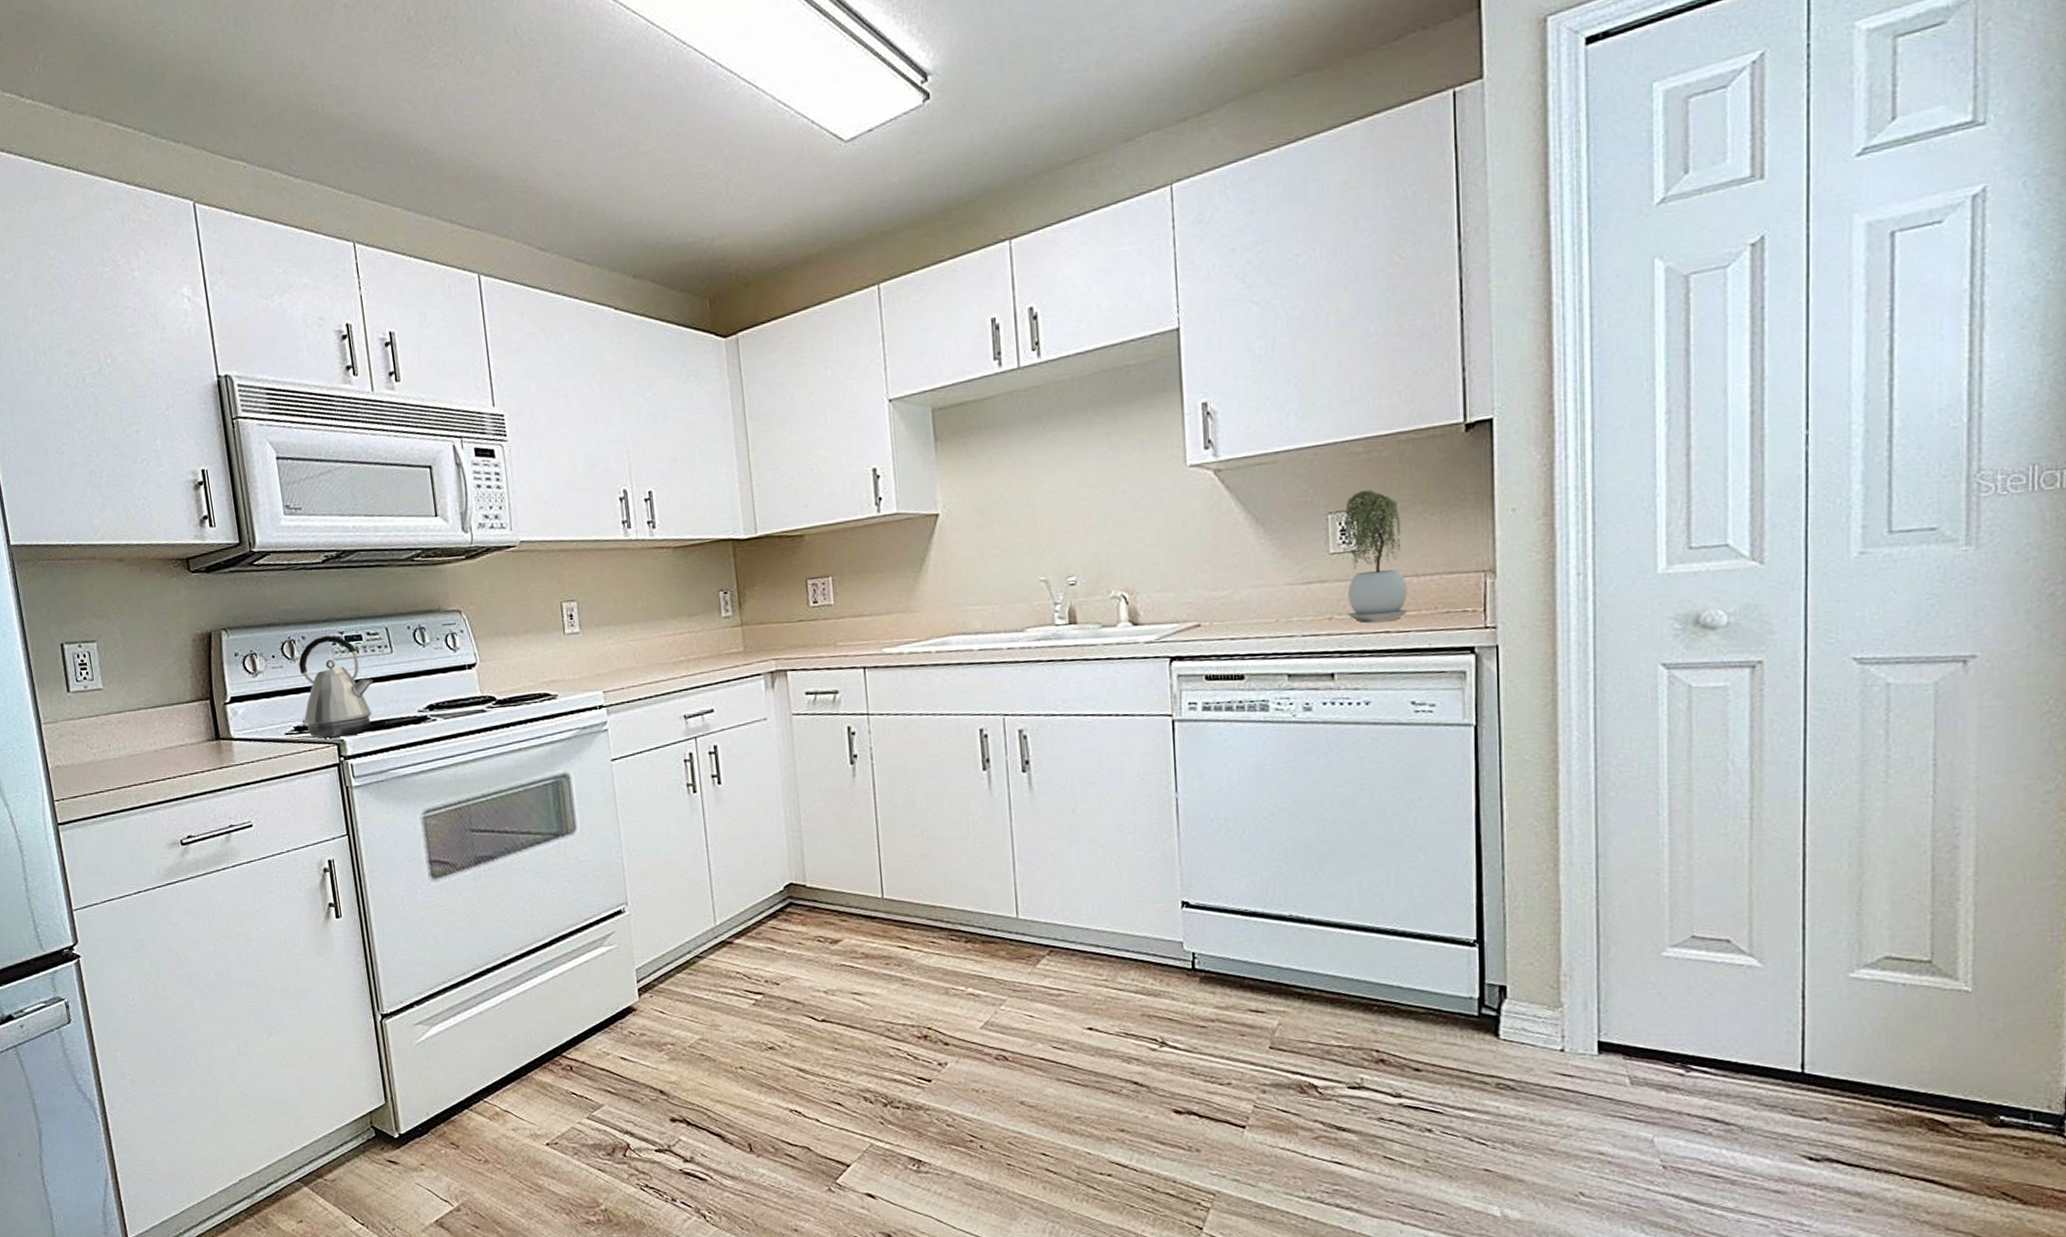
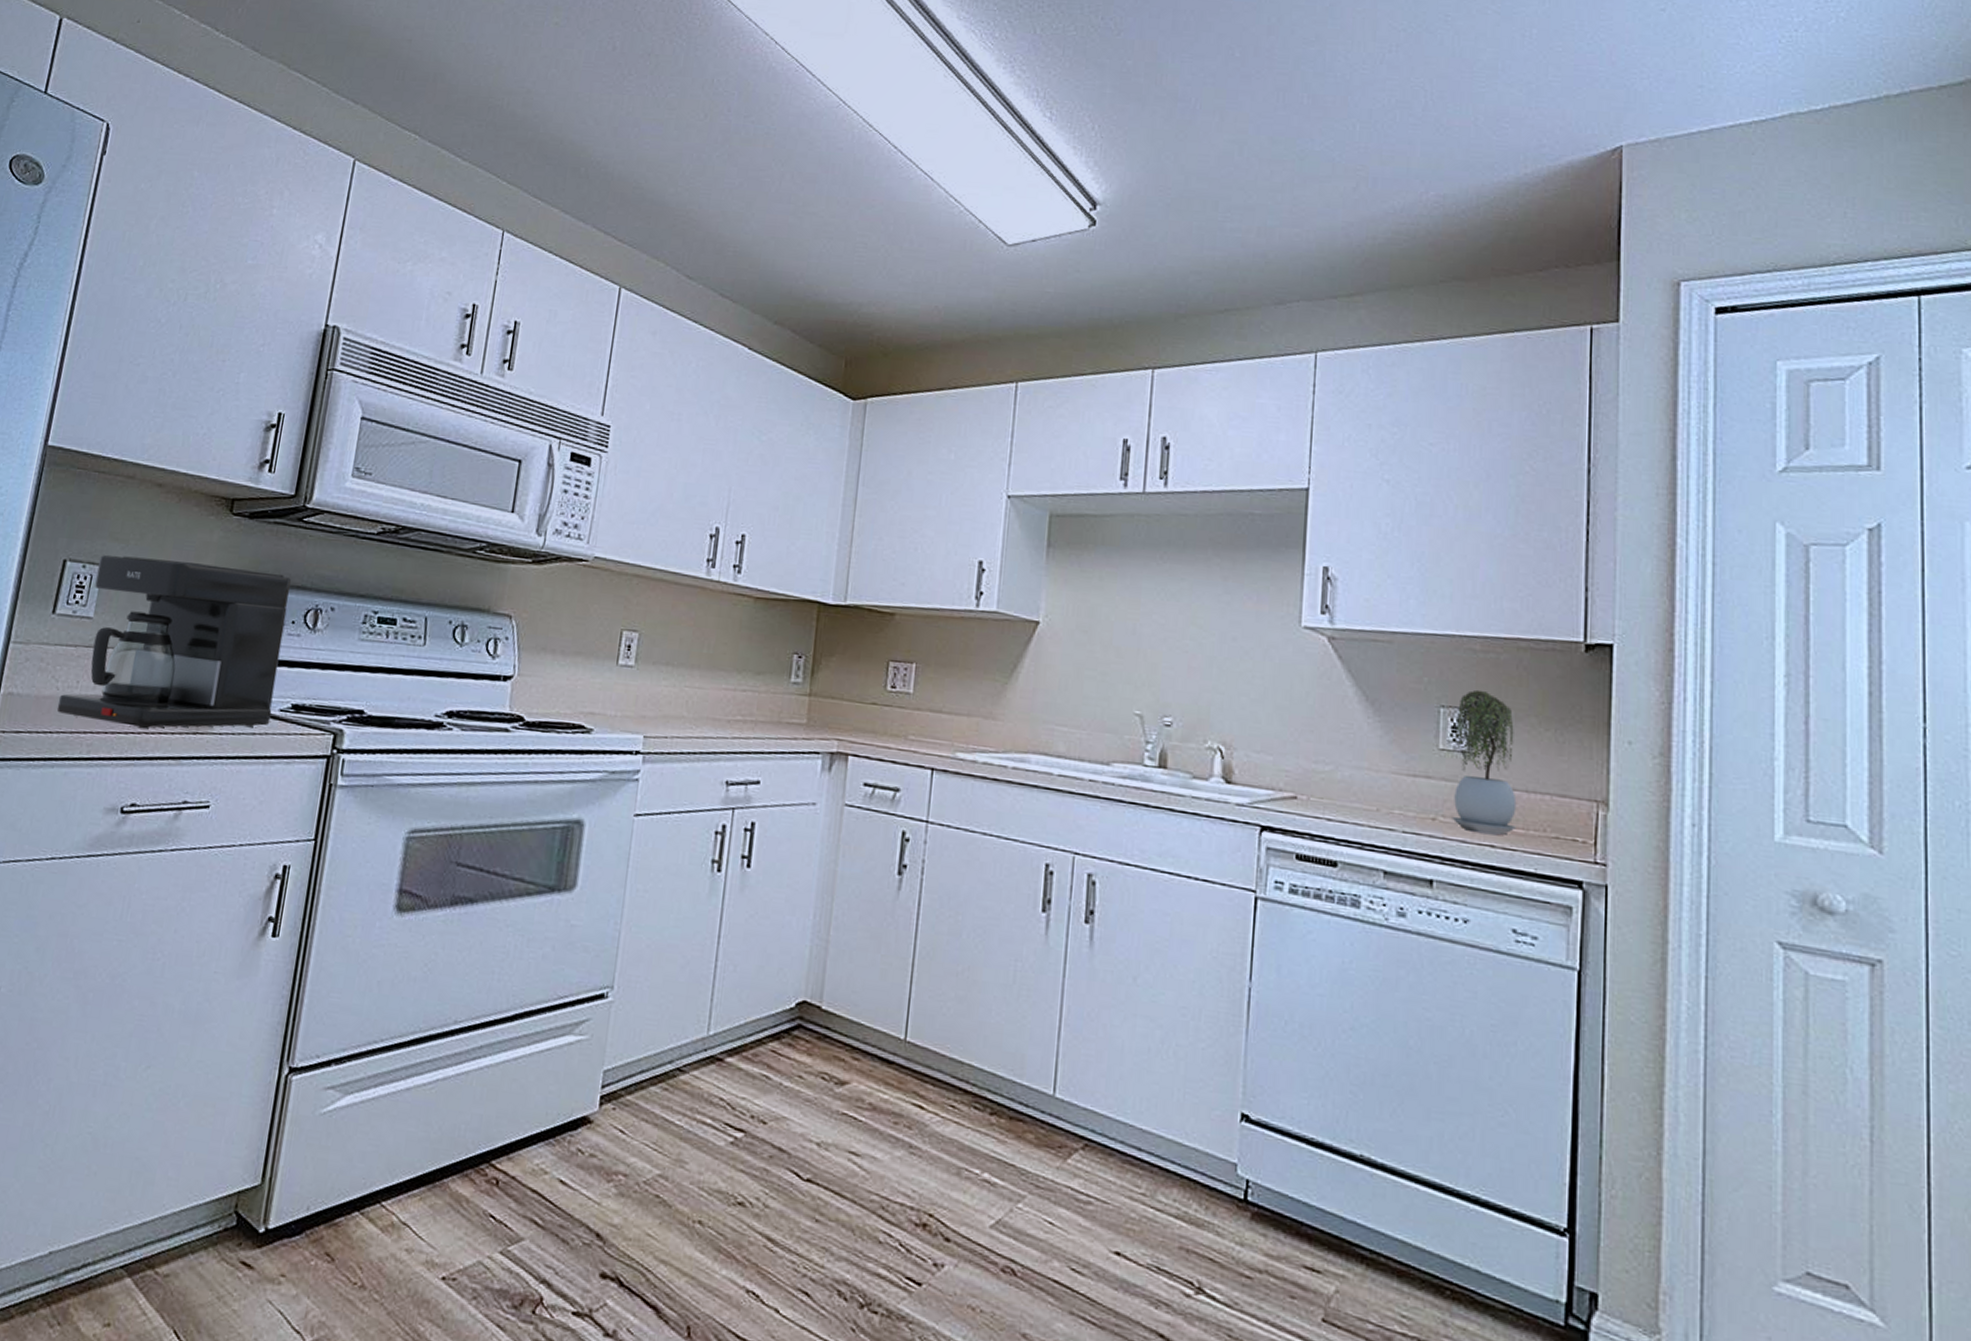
coffee maker: none [90,617,280,775] -> present [56,555,292,729]
kettle: present [298,635,374,739] -> none [302,611,395,727]

